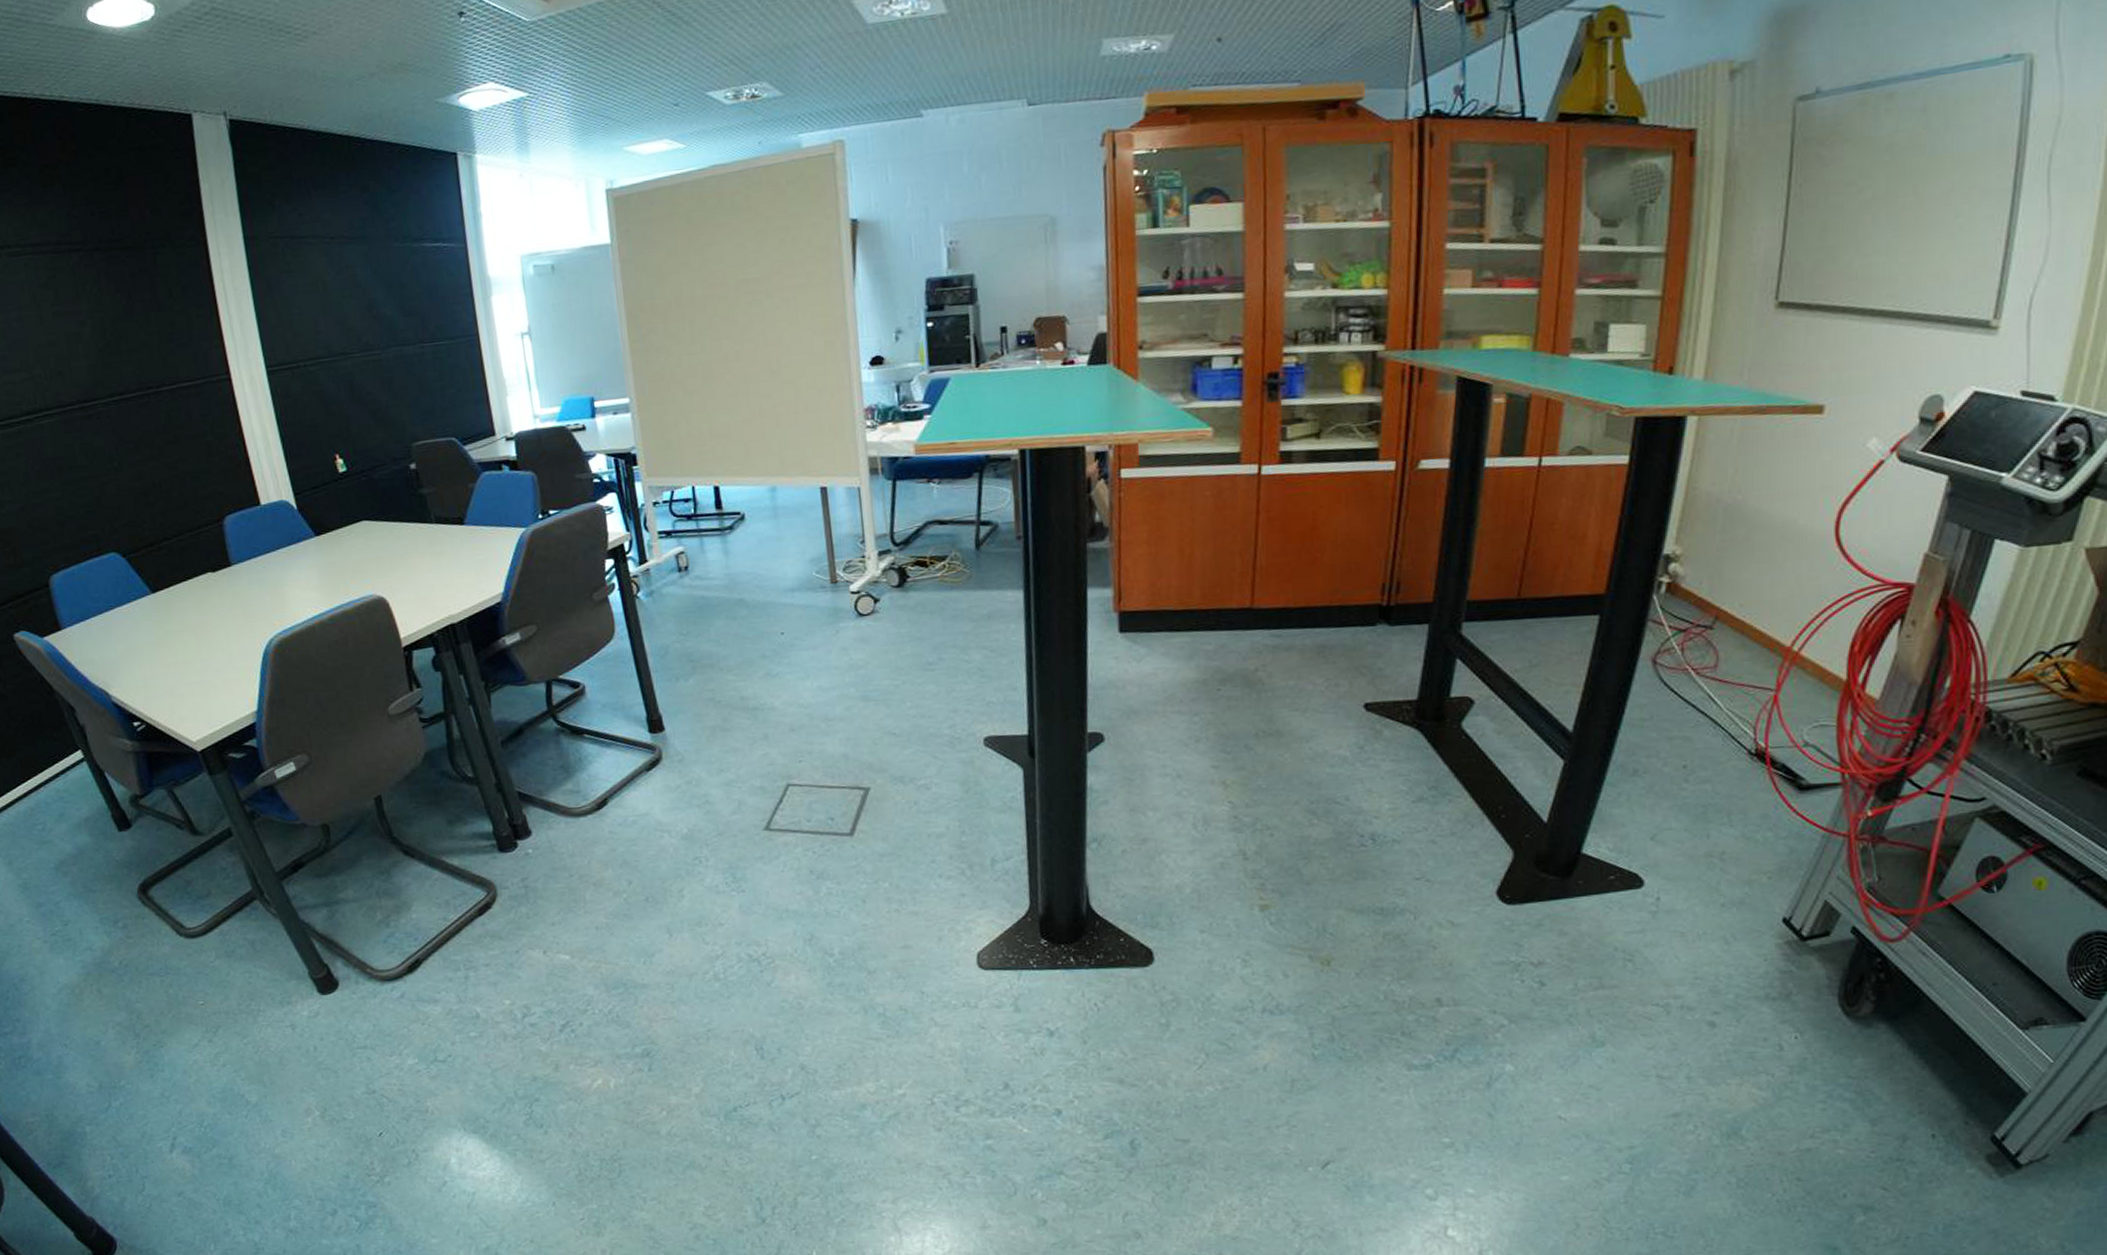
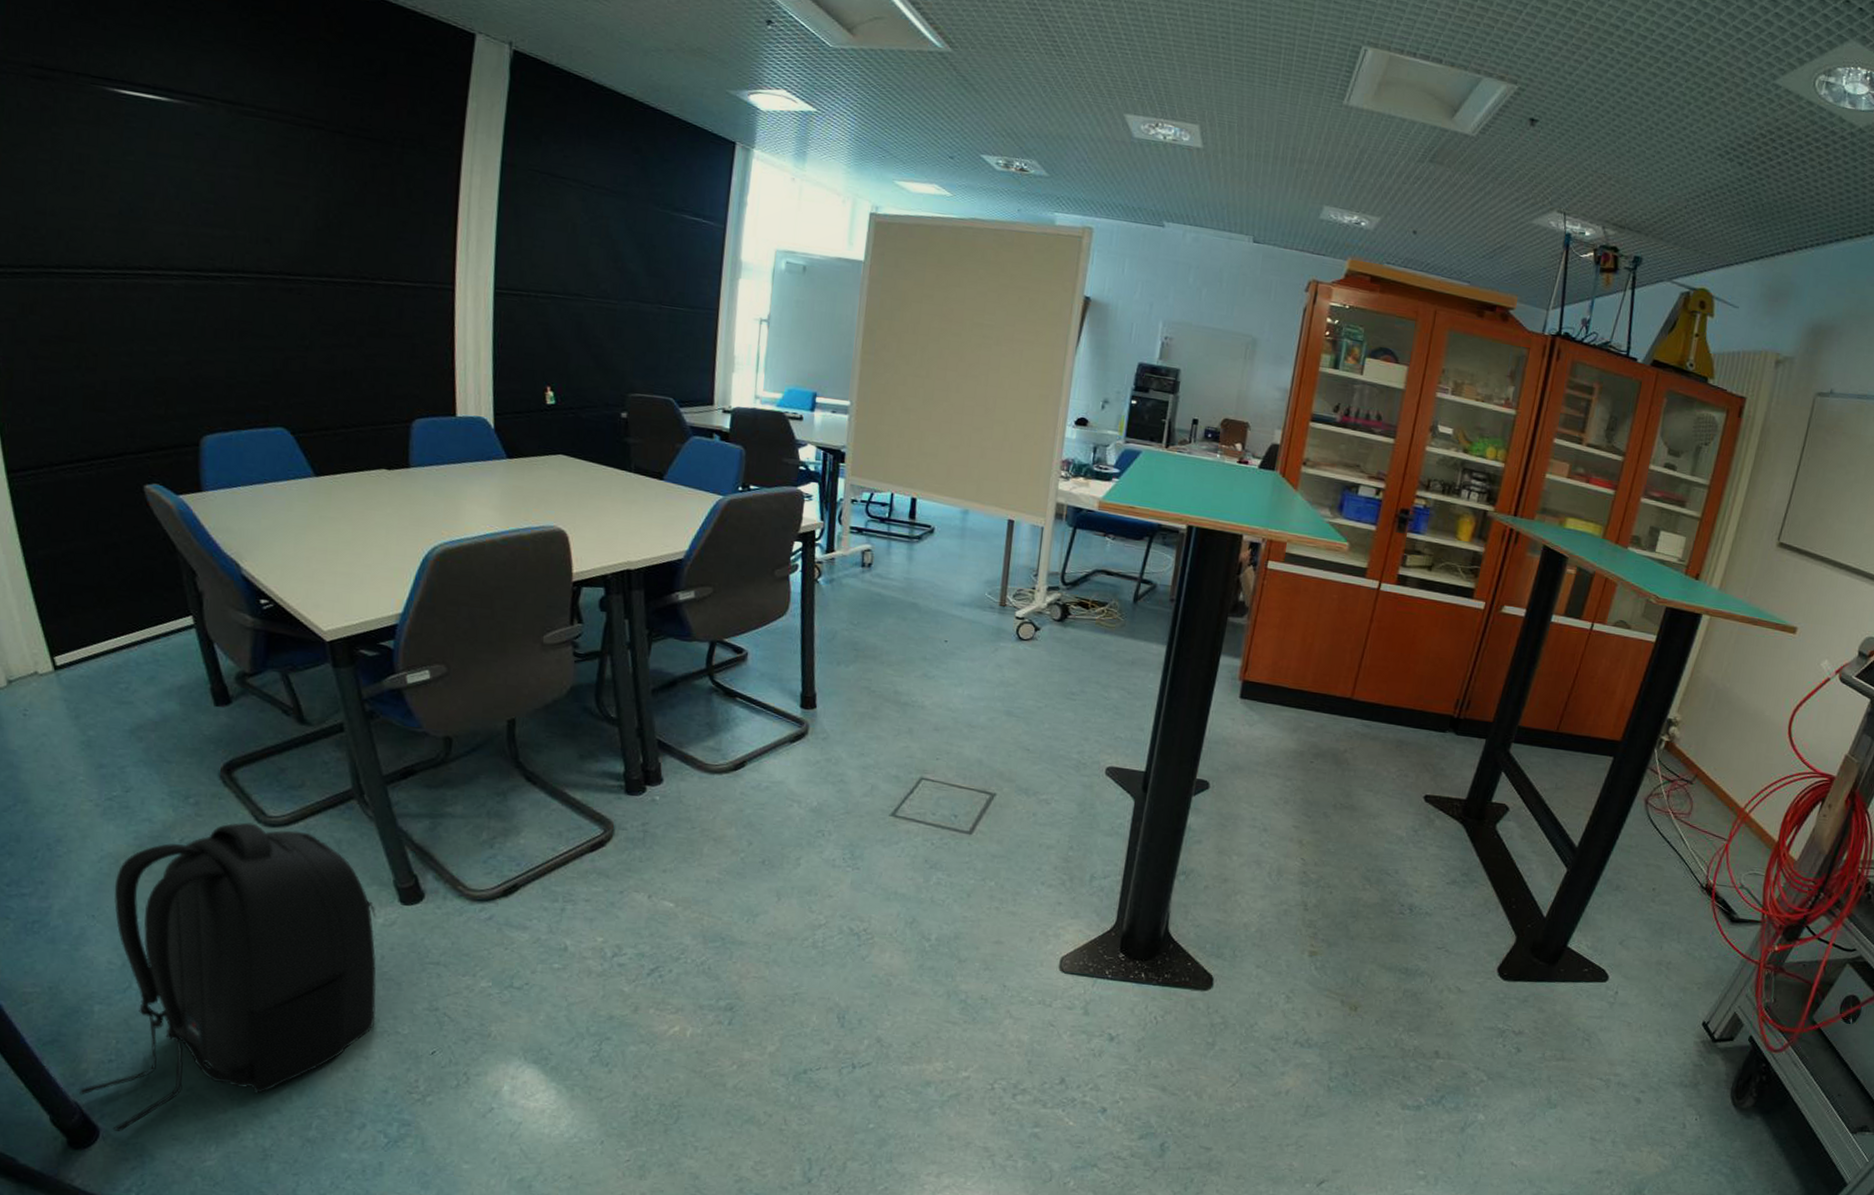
backpack: none [75,937,323,1240] -> present [79,822,377,1131]

